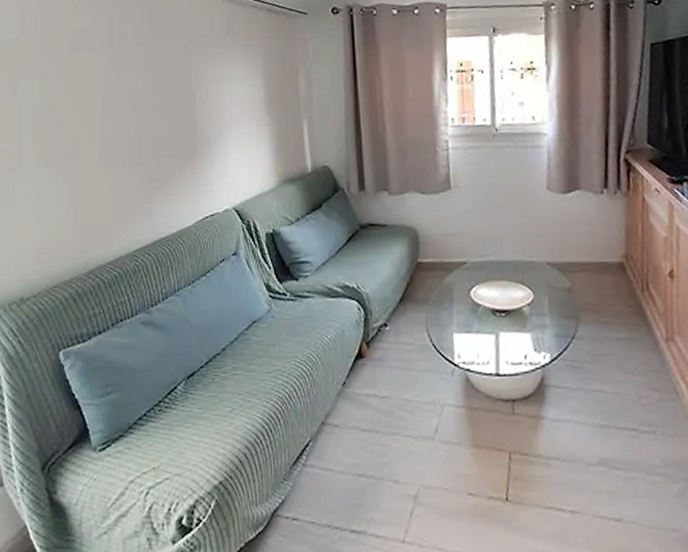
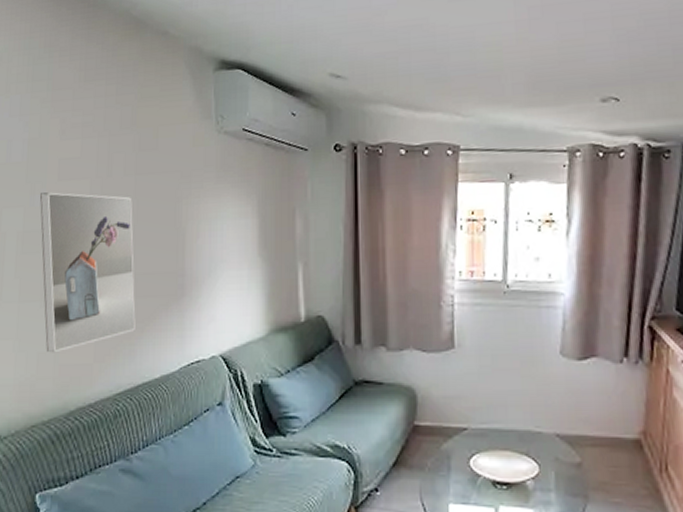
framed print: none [55,63,151,215] -> present [40,192,136,353]

